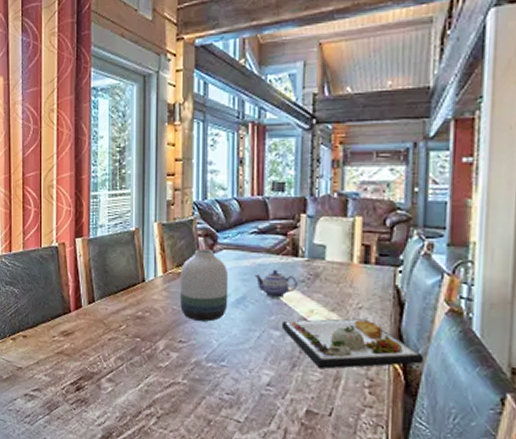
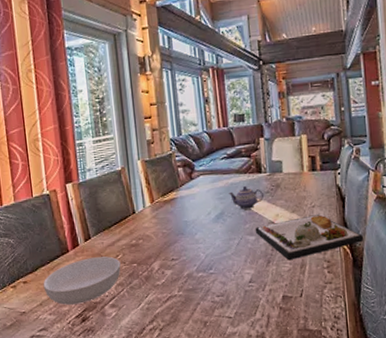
serving bowl: none [42,322,123,371] -> present [43,256,121,305]
vase: present [179,249,229,322] -> none [165,177,210,240]

